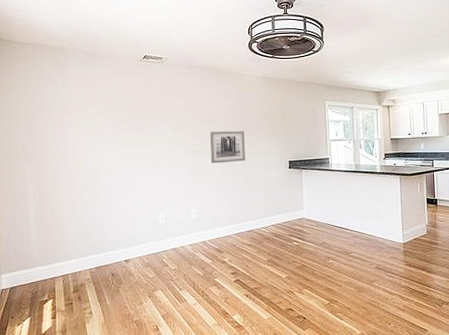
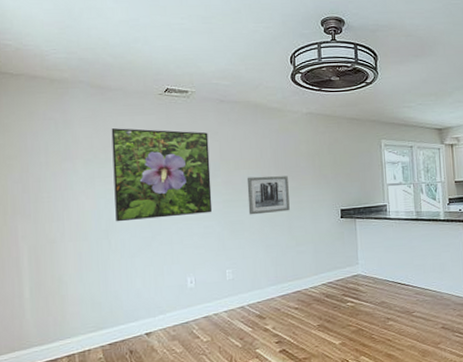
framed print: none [100,88,181,167] -> present [111,128,213,222]

